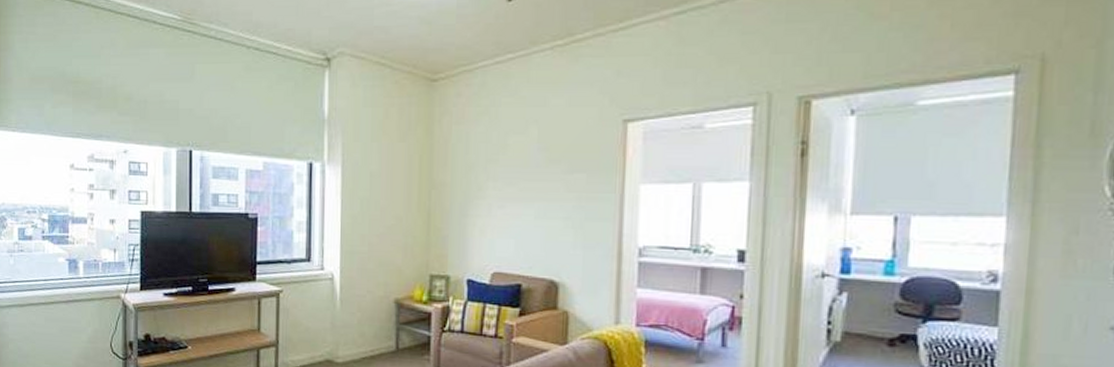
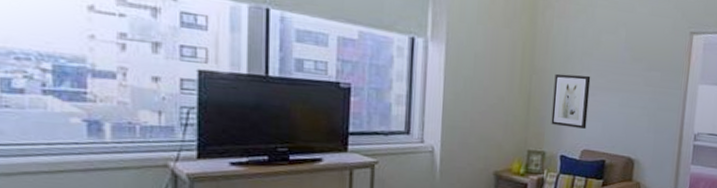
wall art: none [454,185,498,247] -> present [551,73,591,129]

